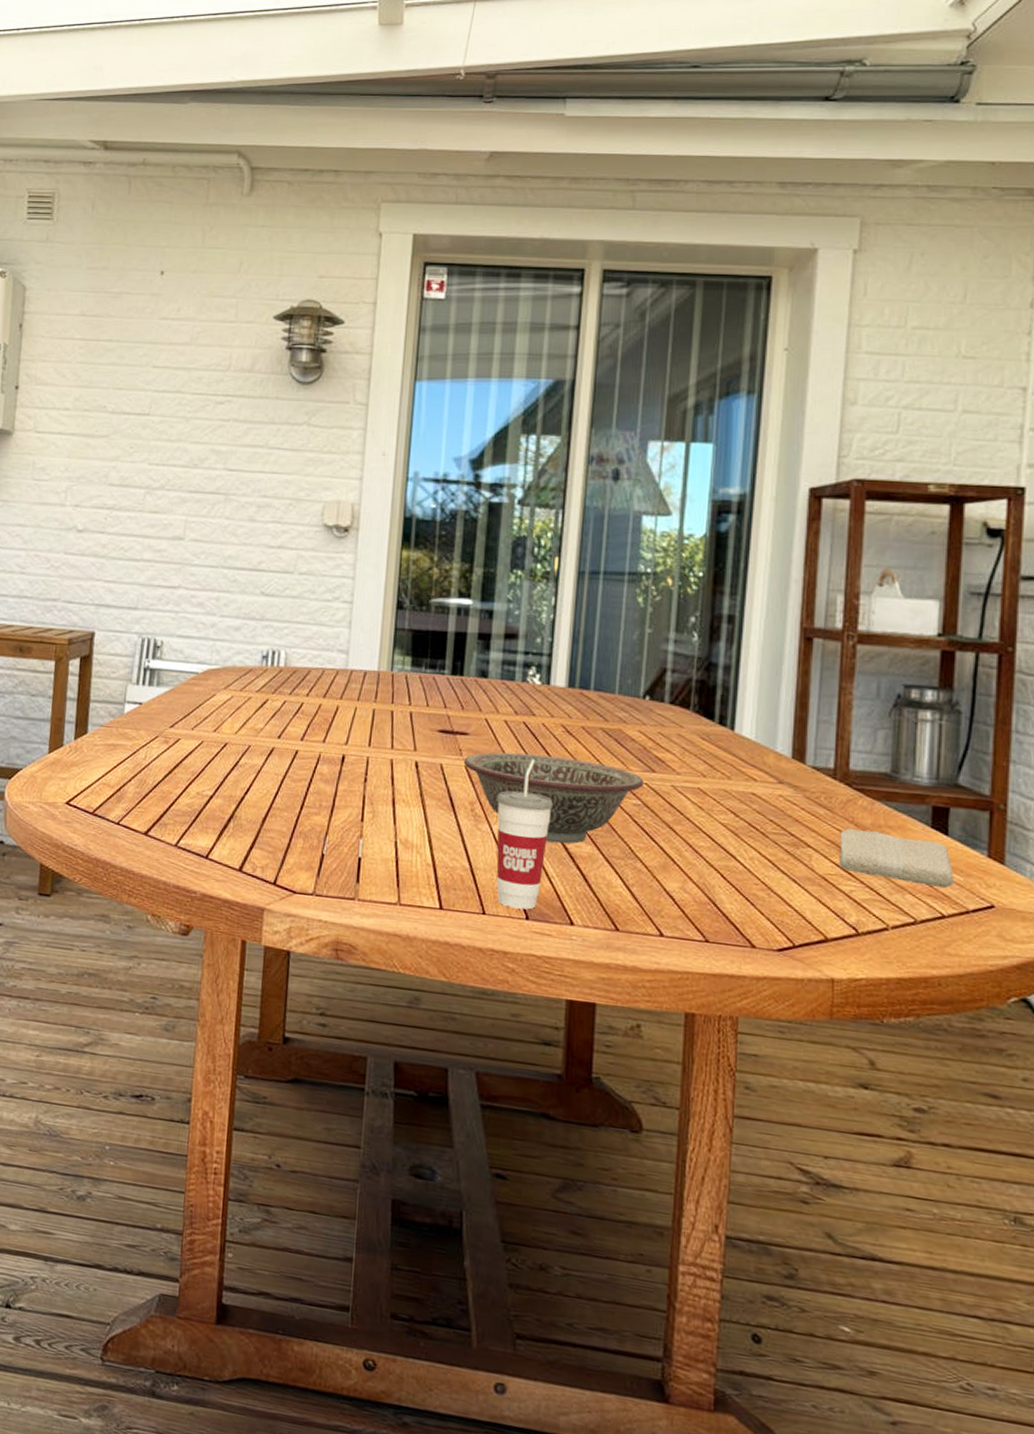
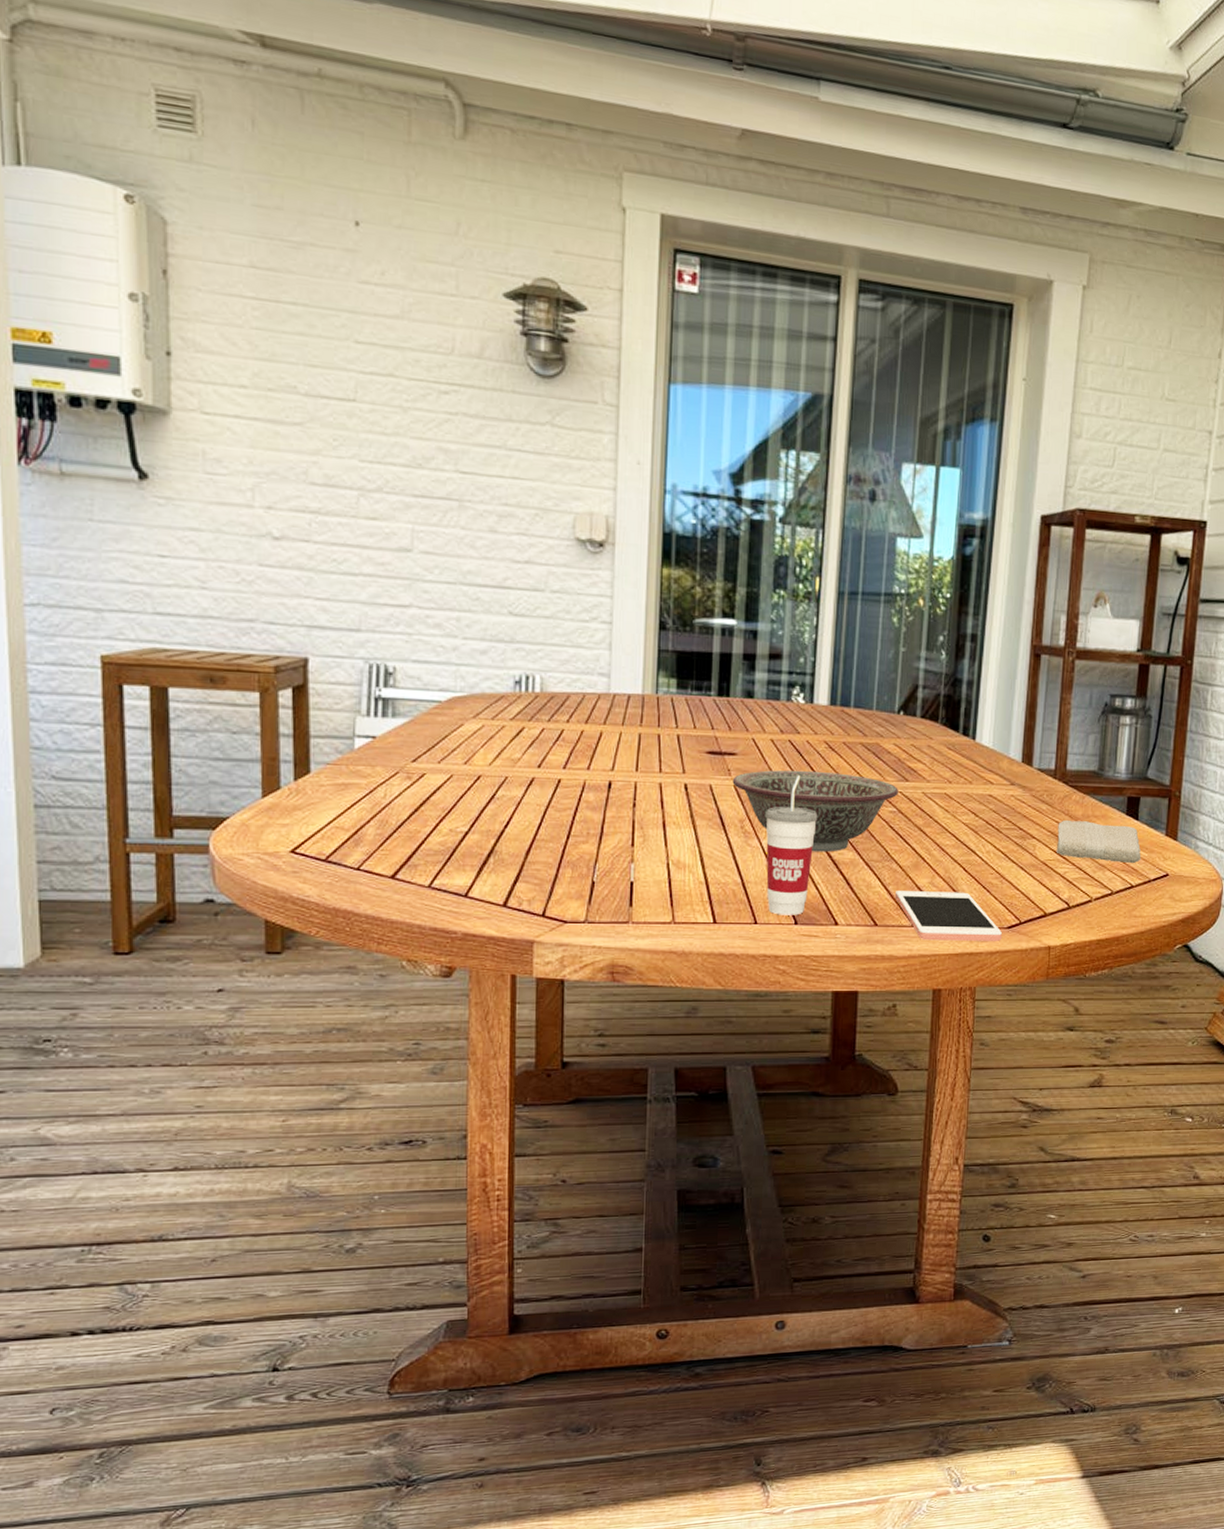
cell phone: none [639,893,770,965] -> present [894,891,1002,941]

